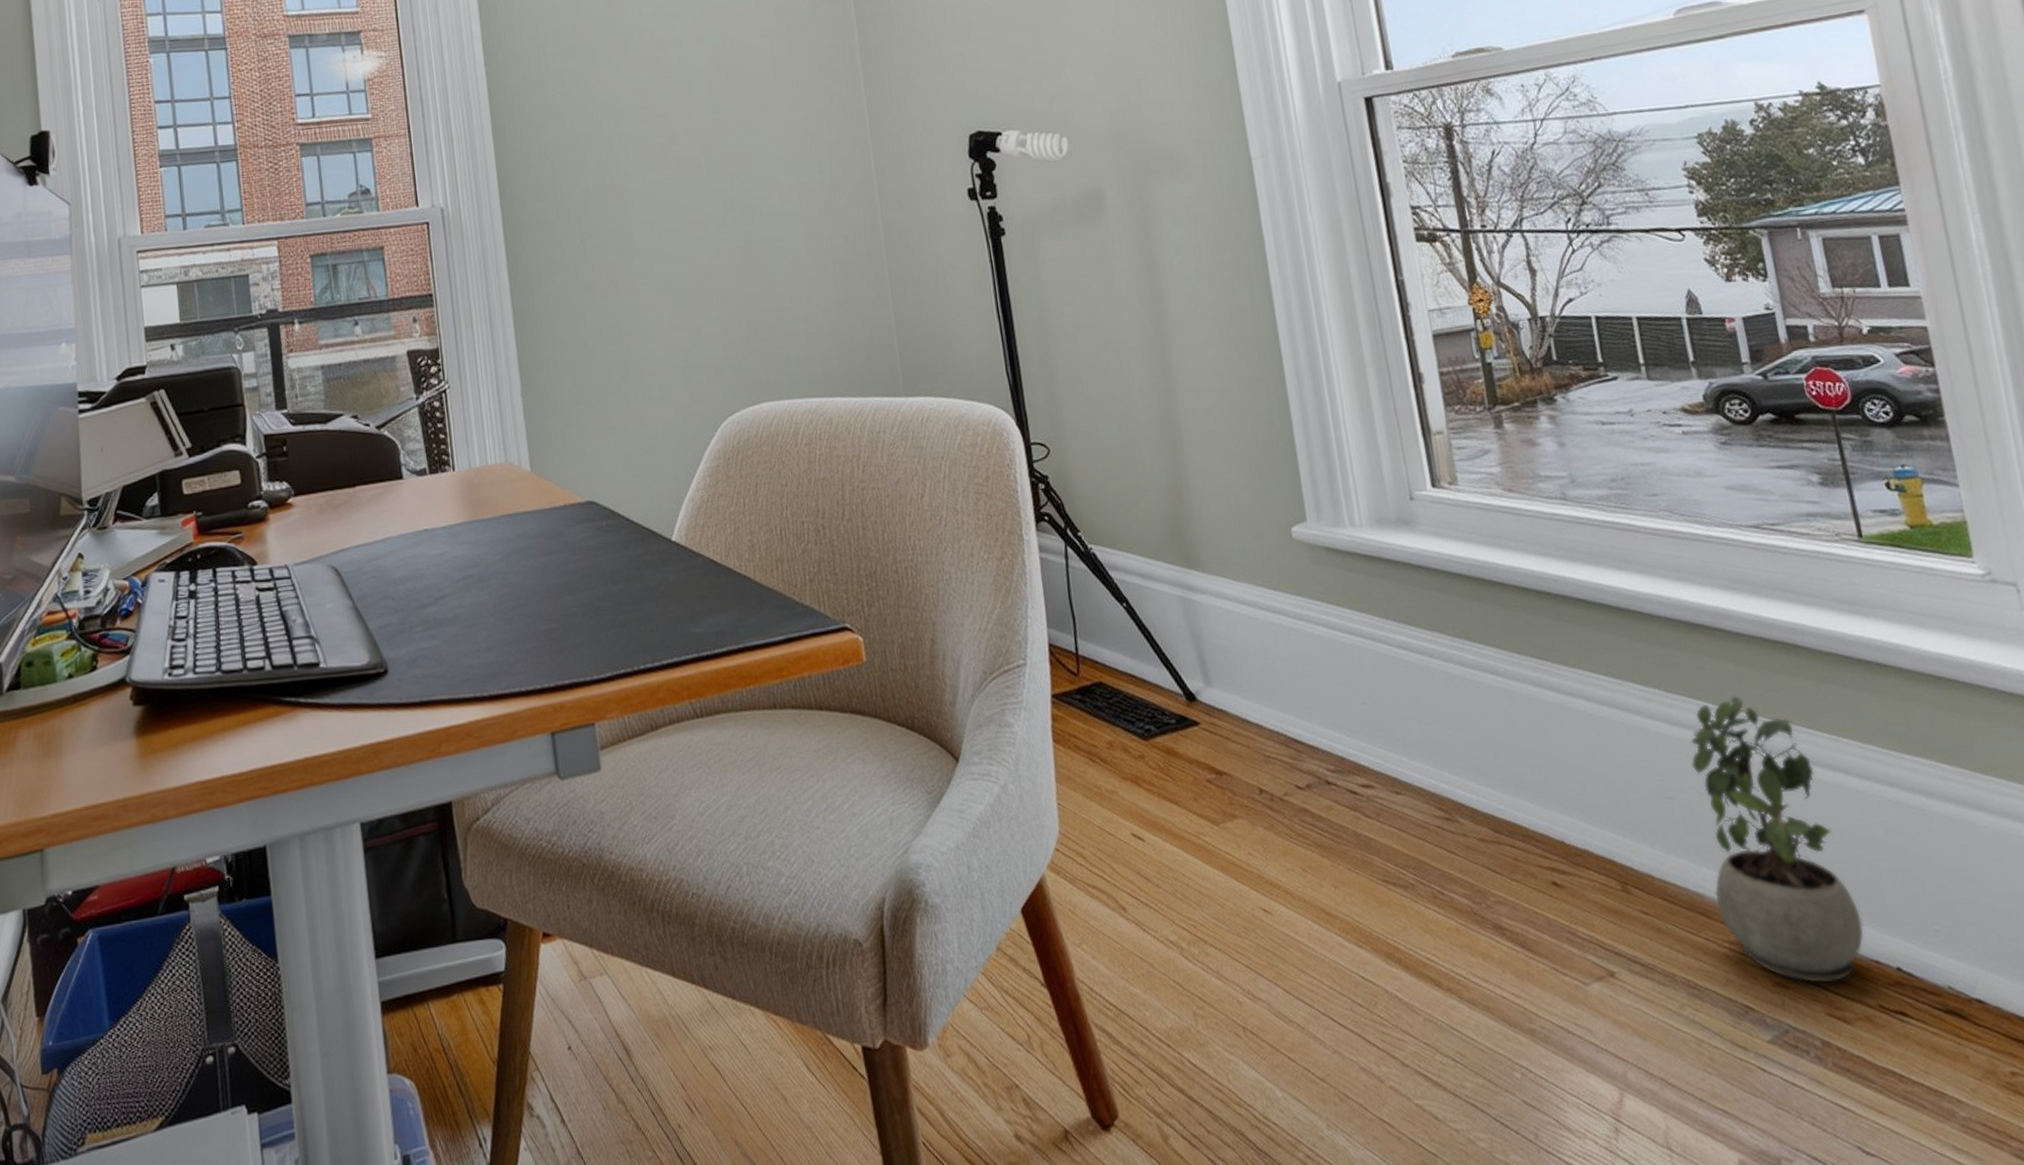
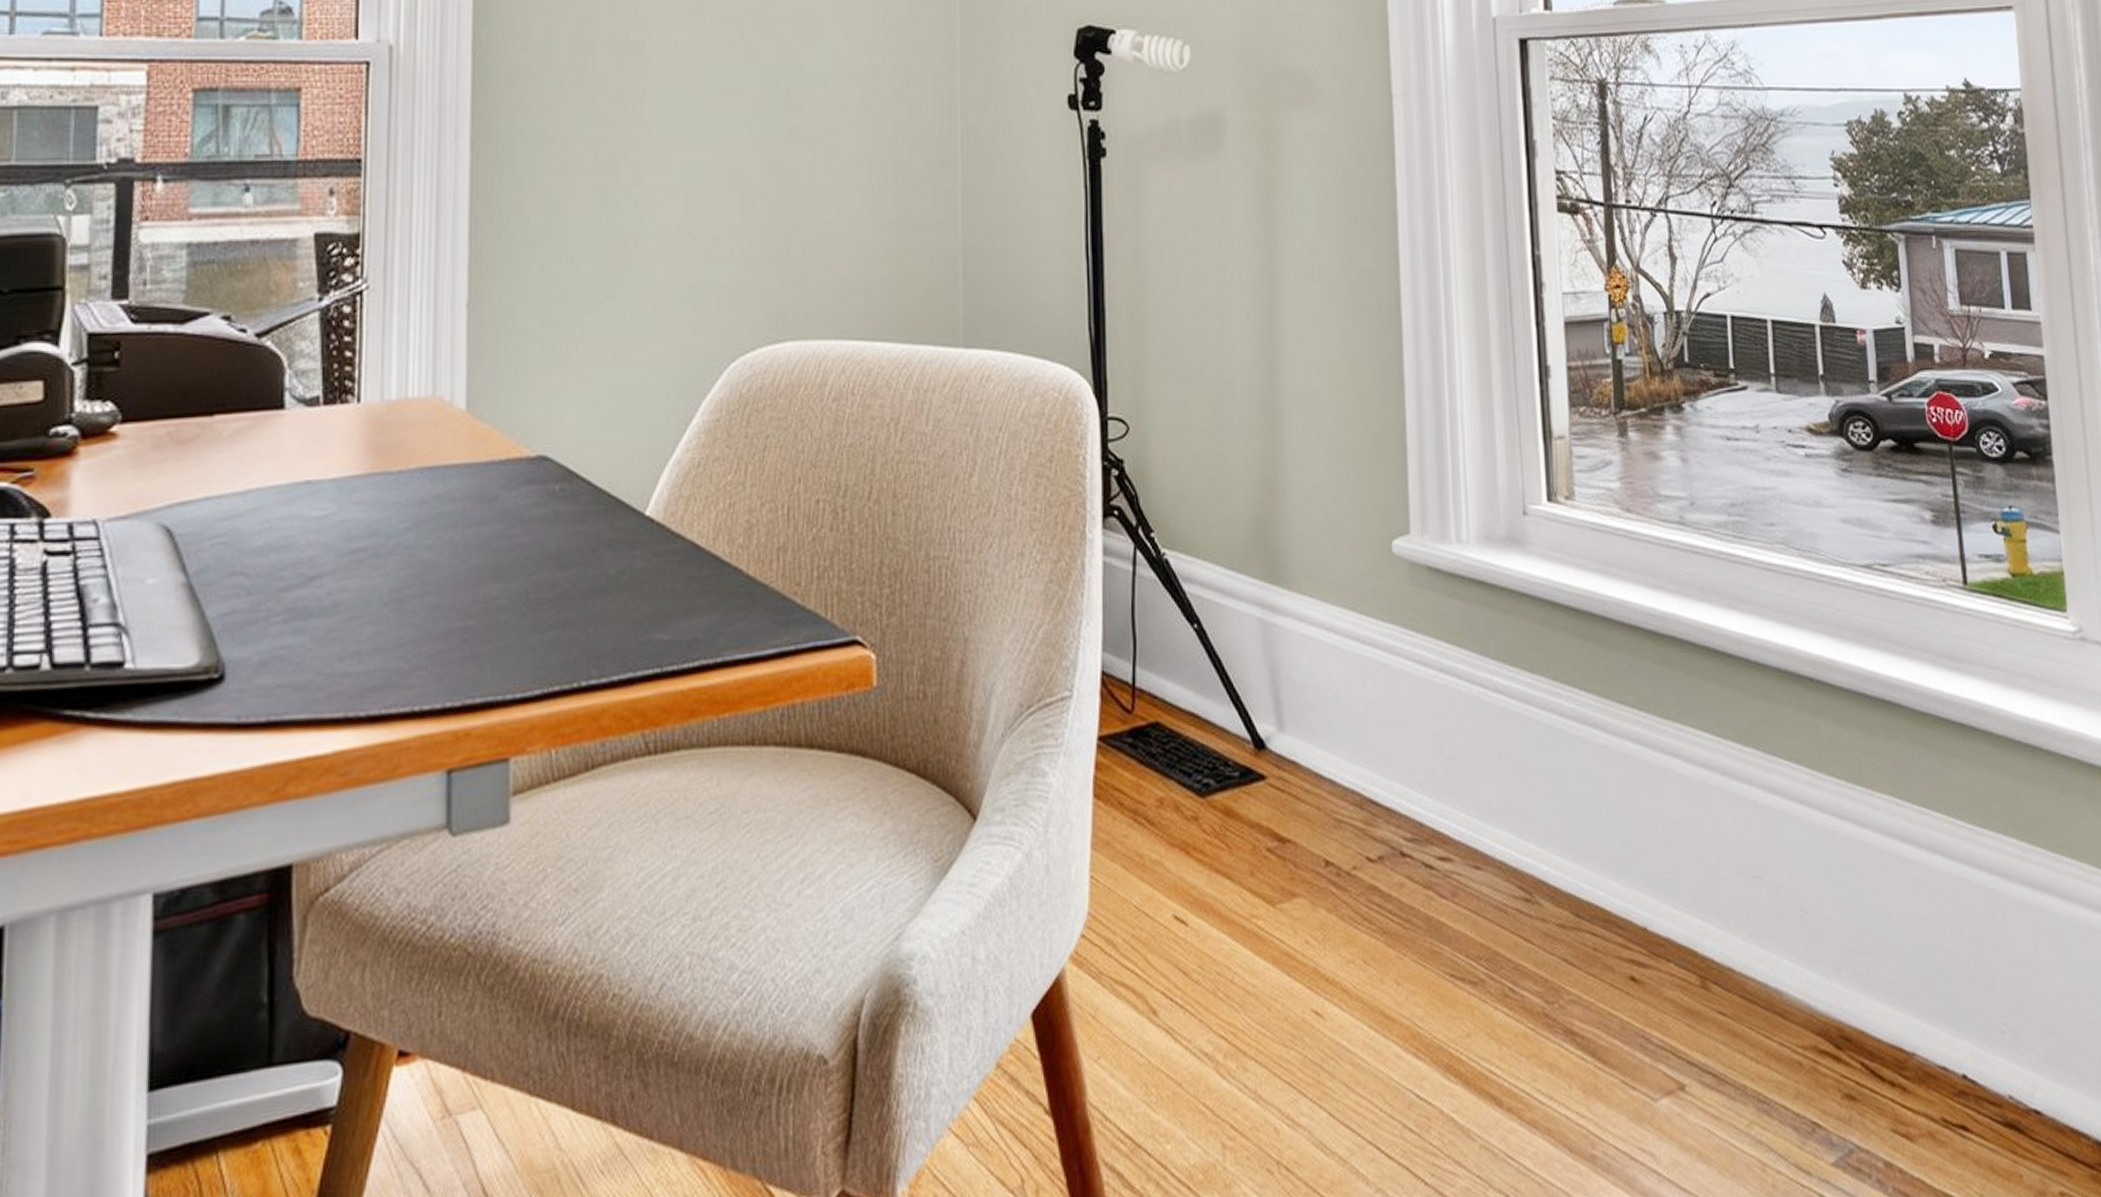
potted plant: present [1691,695,1864,984] -> none [1782,759,1935,1095]

